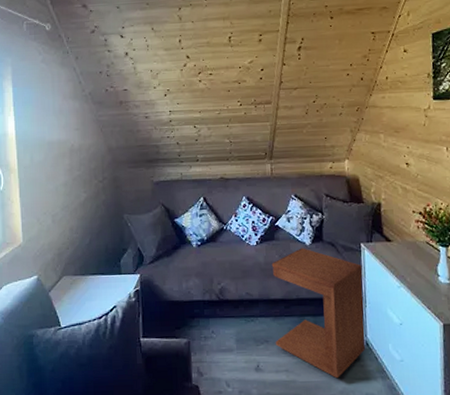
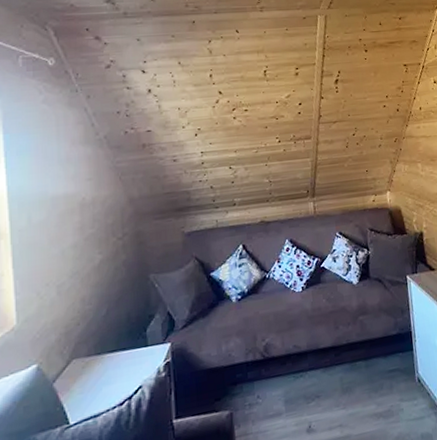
side table: present [271,248,365,379] -> none [319,287,417,424]

